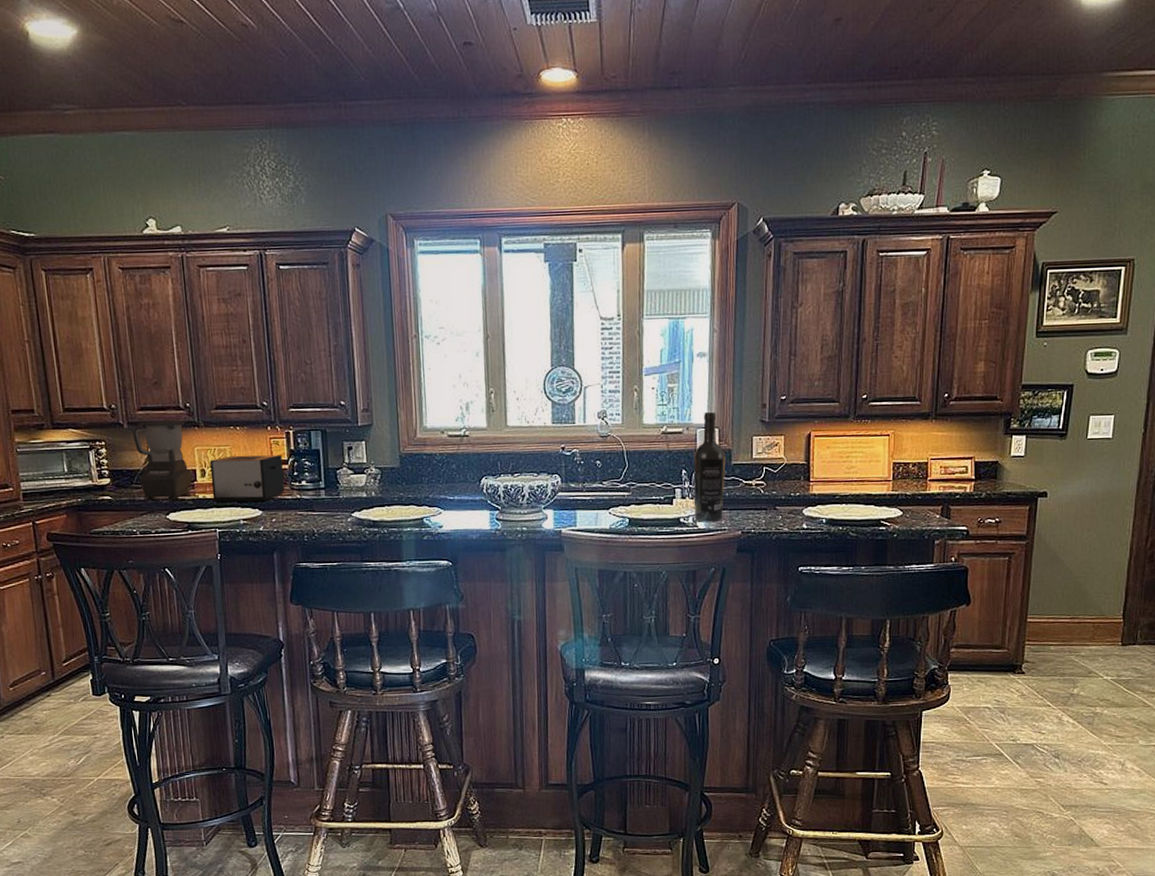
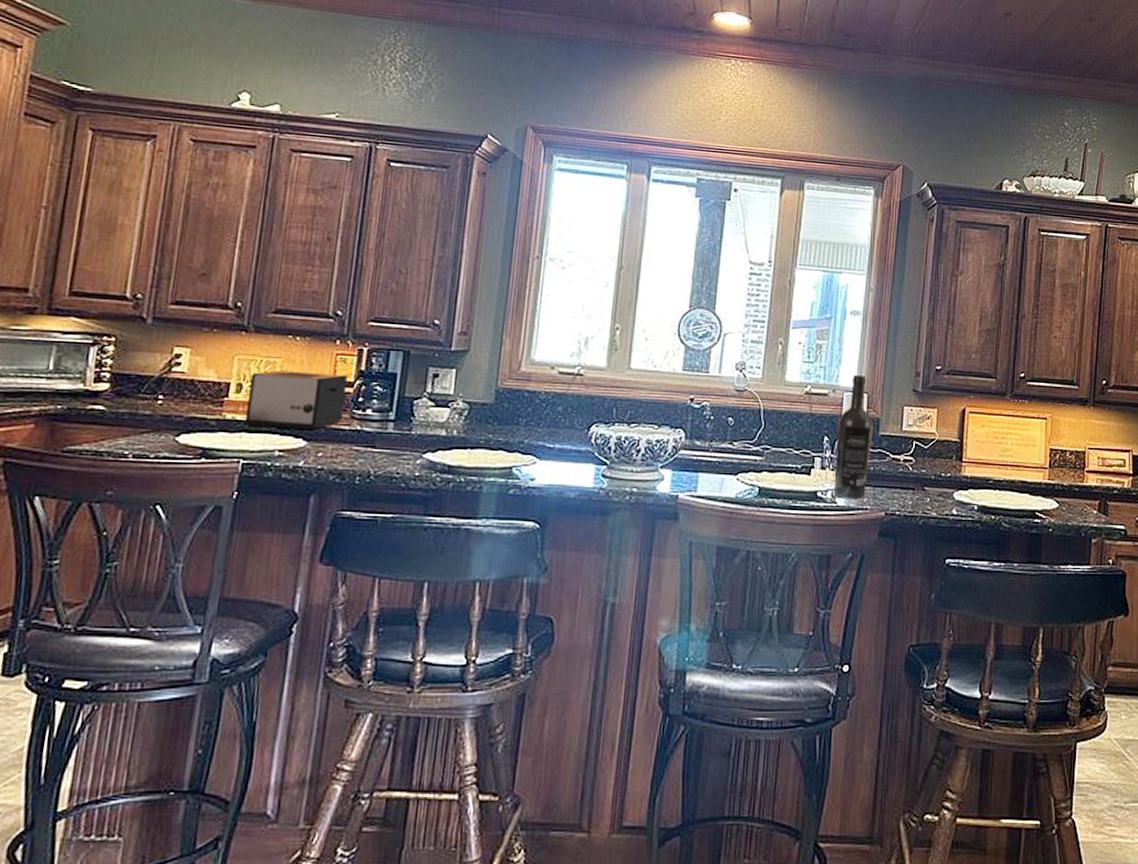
blender: present [132,420,192,500] -> none [150,317,230,418]

